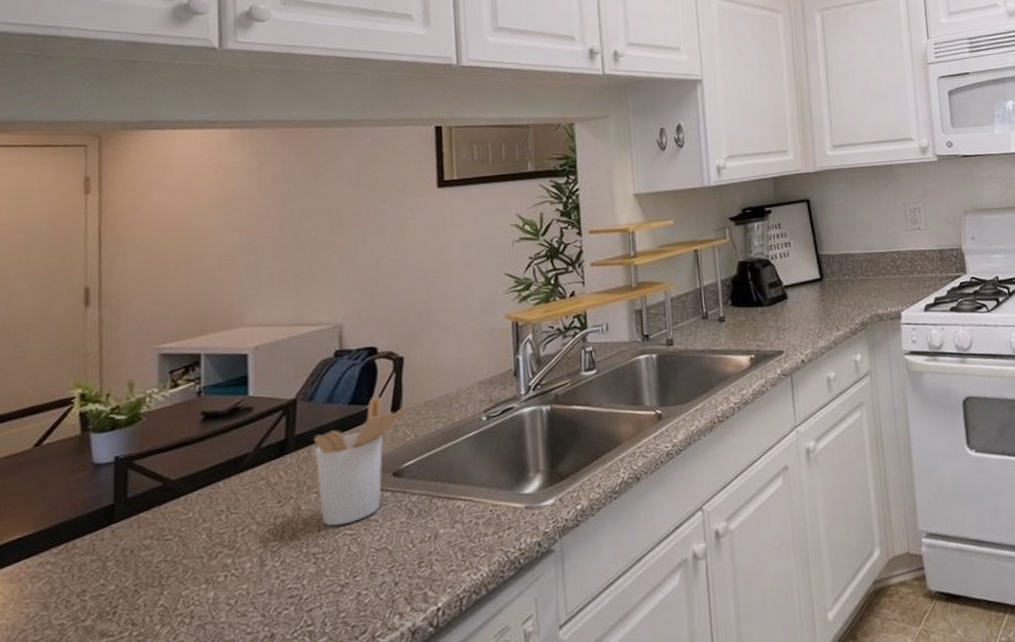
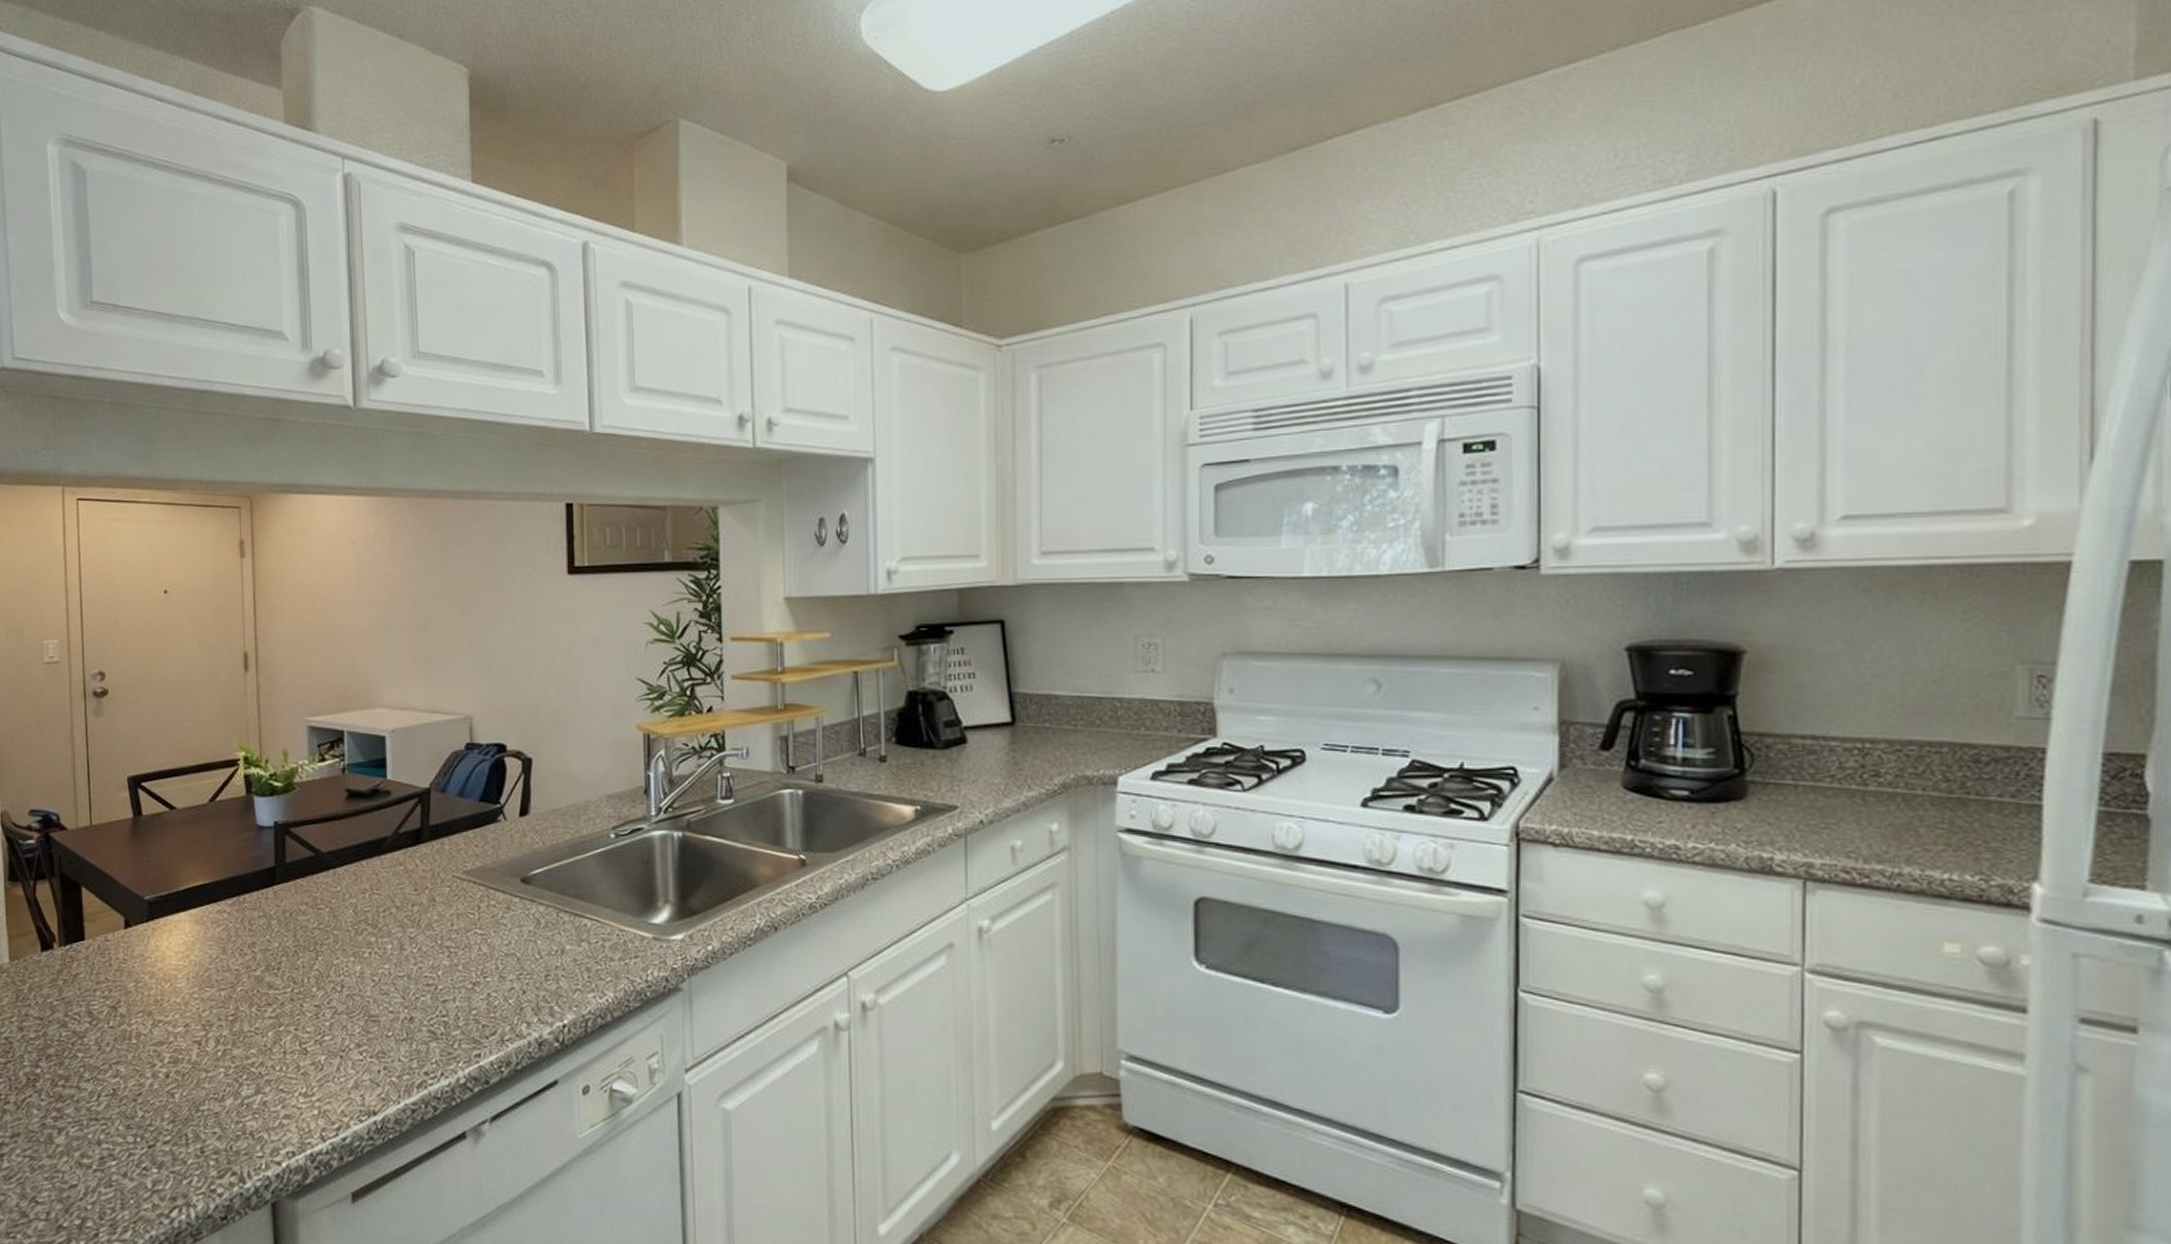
utensil holder: present [313,396,408,527] -> none [446,796,536,924]

